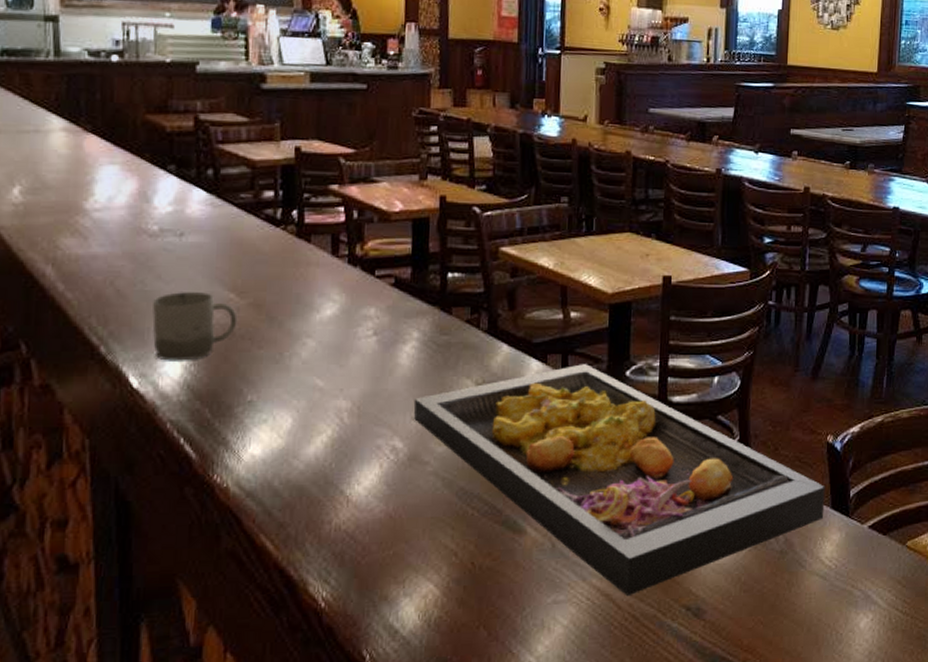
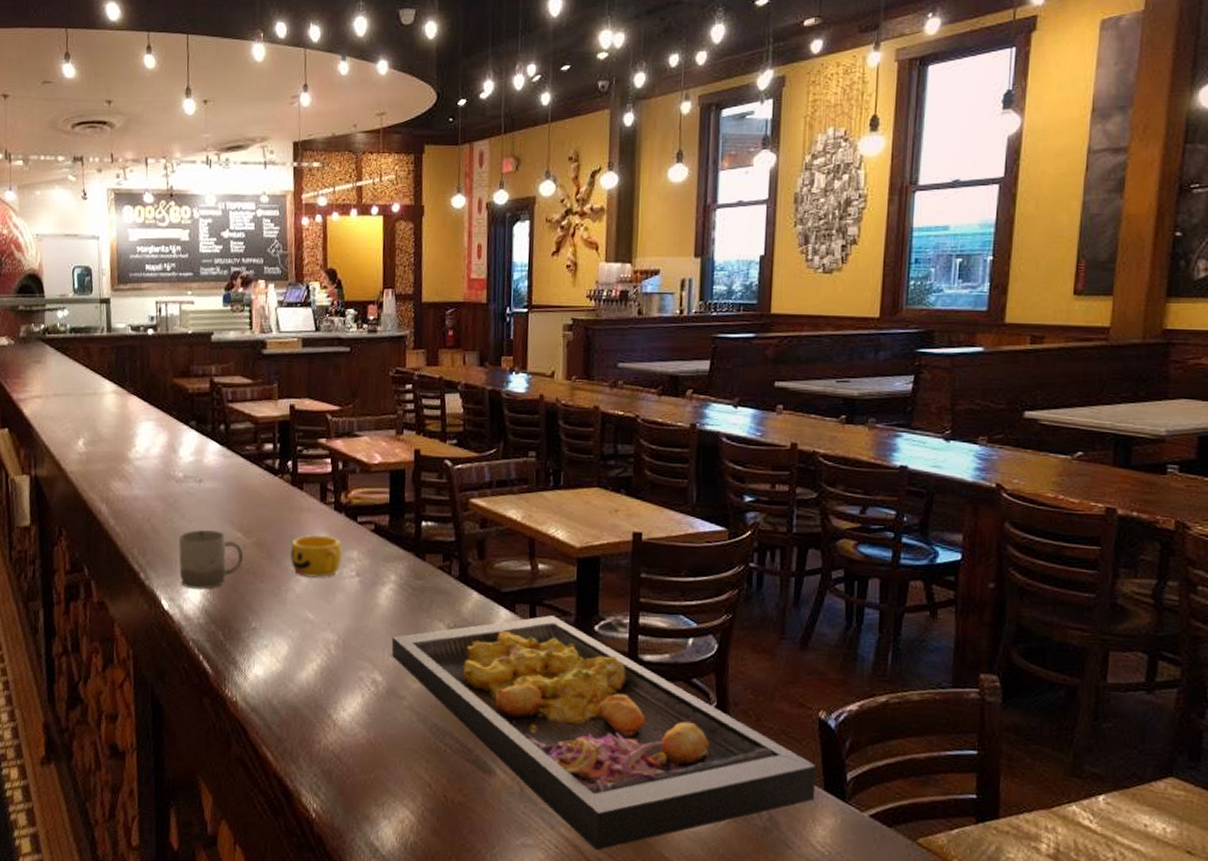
cup: none [294,293,358,339] -> present [289,535,343,578]

